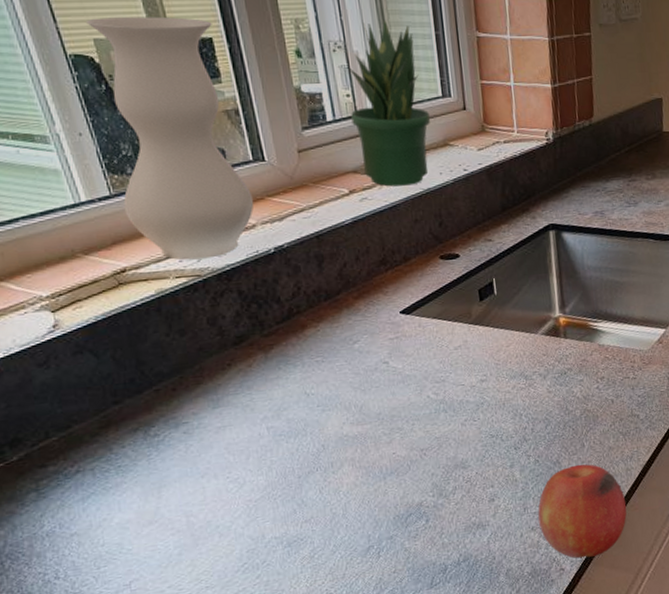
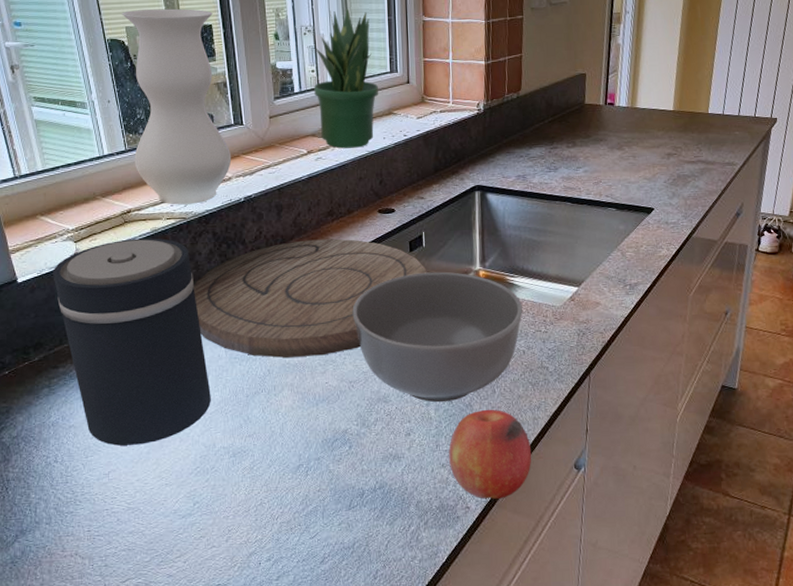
cylinder: none [25,301,255,551] -> present [53,238,211,446]
cutting board: none [219,290,501,431] -> present [194,239,427,358]
bowl: none [417,321,609,463] -> present [352,271,523,403]

